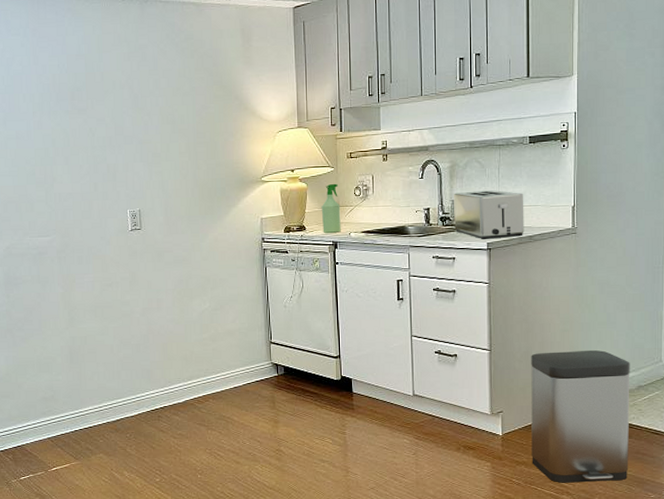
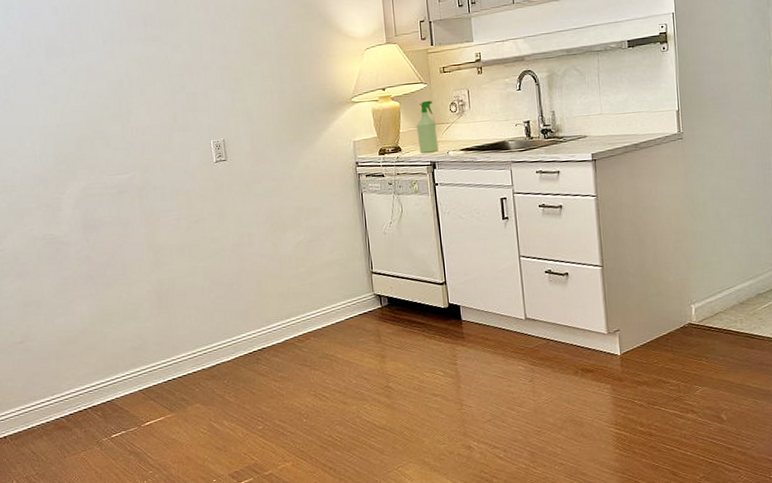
toaster: present [454,189,524,240] -> none [554,97,629,151]
pedal bin: present [531,350,630,483] -> none [645,259,754,401]

